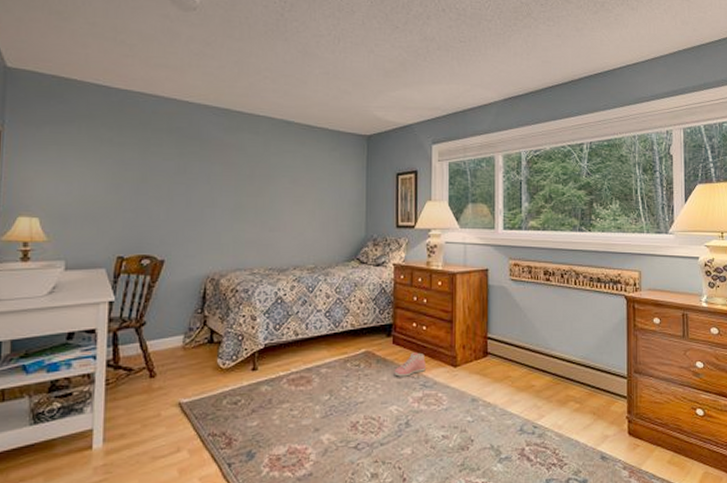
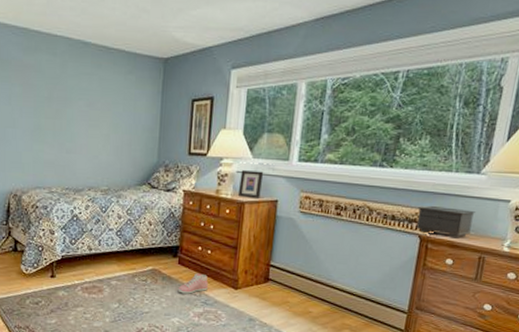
picture frame: none [448,241,472,268] -> present [237,170,264,198]
jewelry box: none [619,266,671,297] -> present [416,205,475,238]

